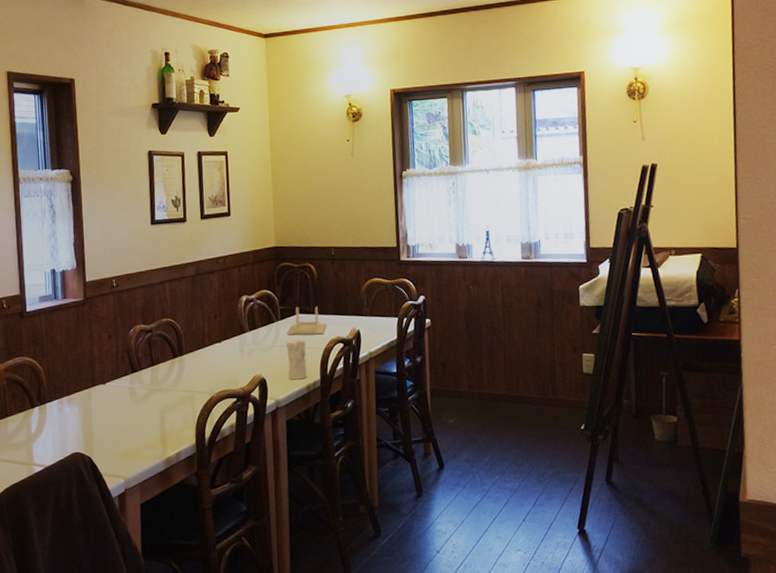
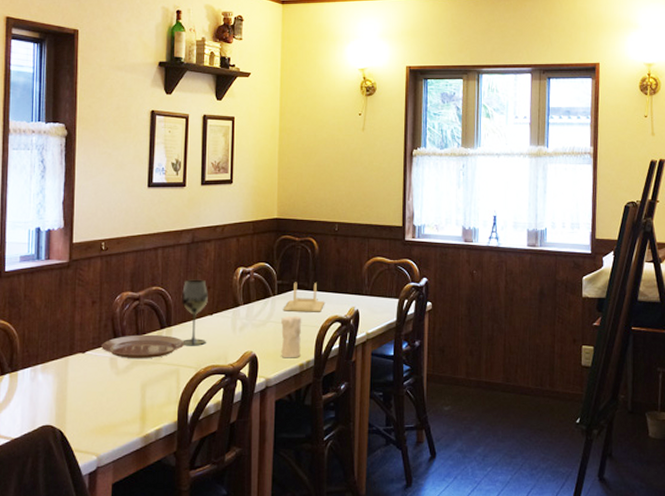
plate: none [120,363,197,387] -> present [102,334,185,358]
wineglass: none [190,309,217,372] -> present [181,279,208,346]

